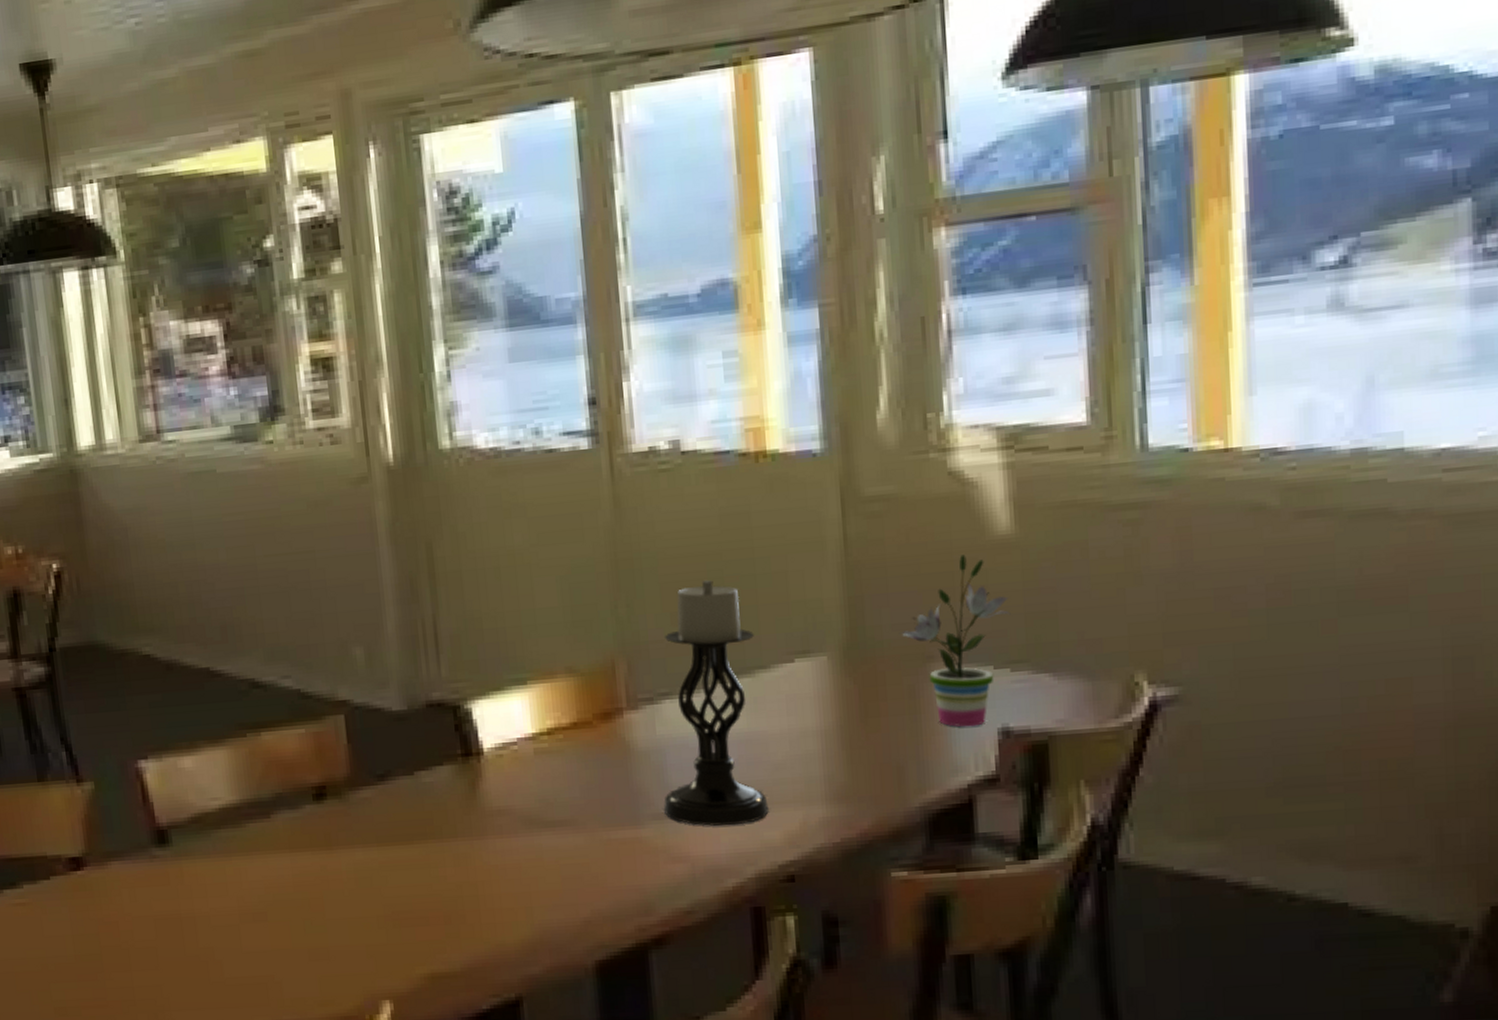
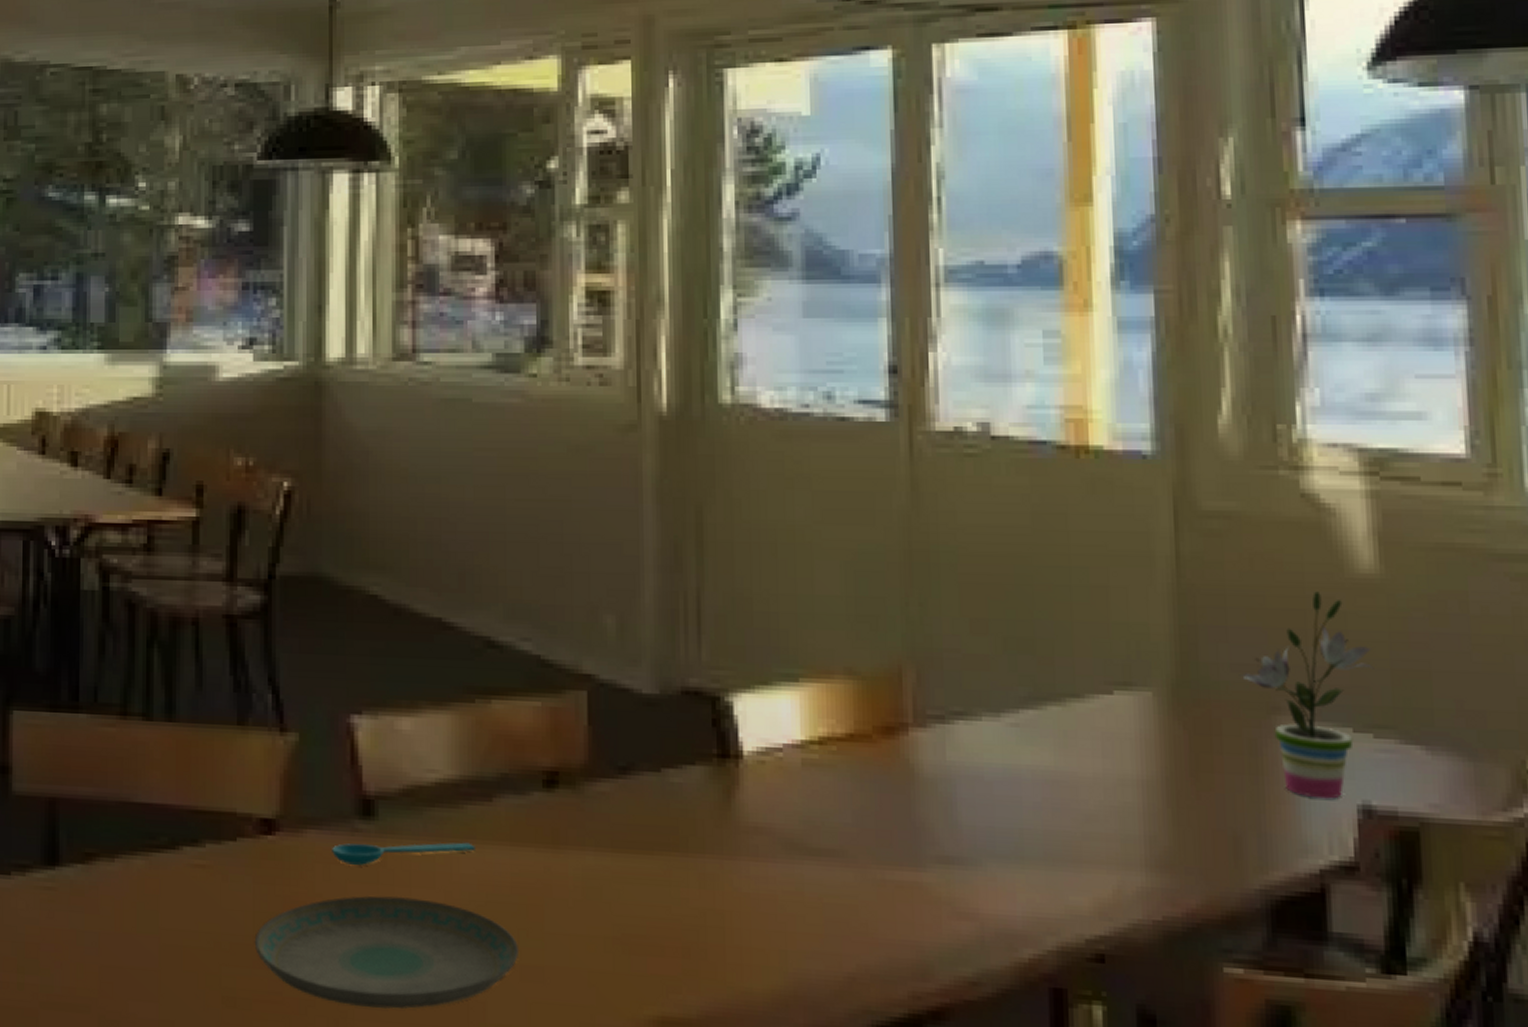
plate: none [76,906,306,1000] -> present [254,896,518,1009]
spoon: none [135,854,260,886] -> present [332,842,475,865]
candle holder: present [663,580,769,826] -> none [949,586,1076,883]

